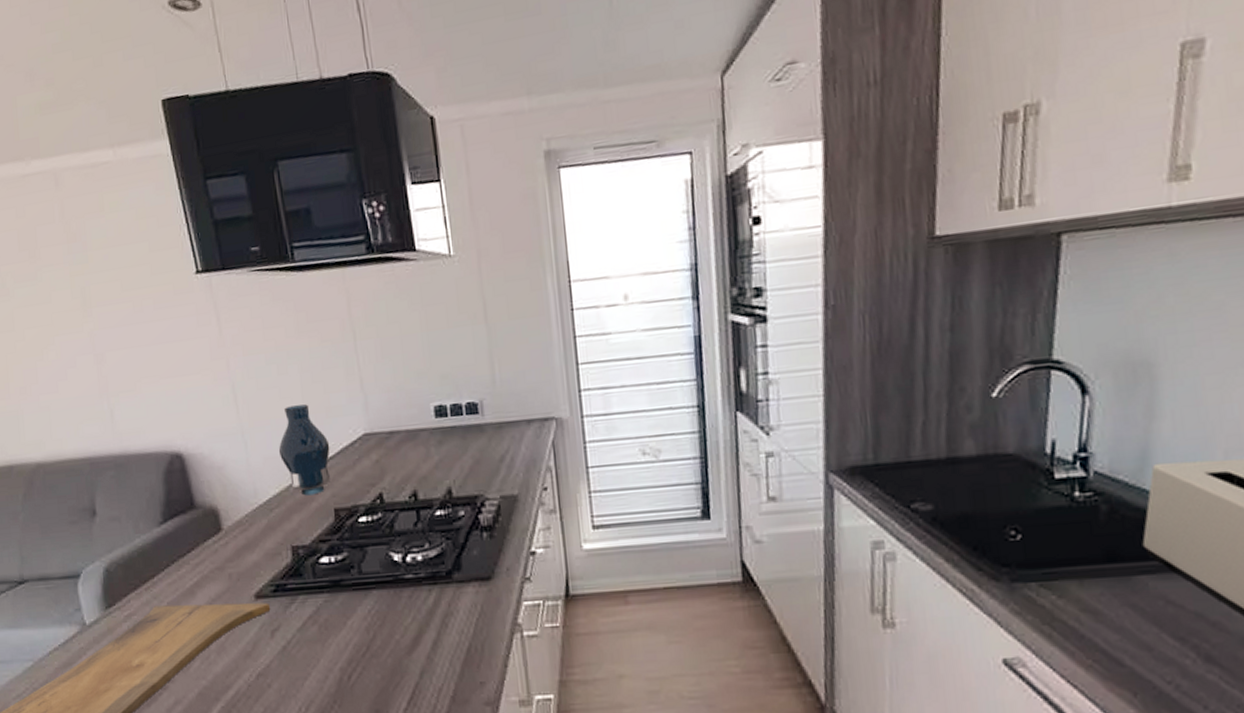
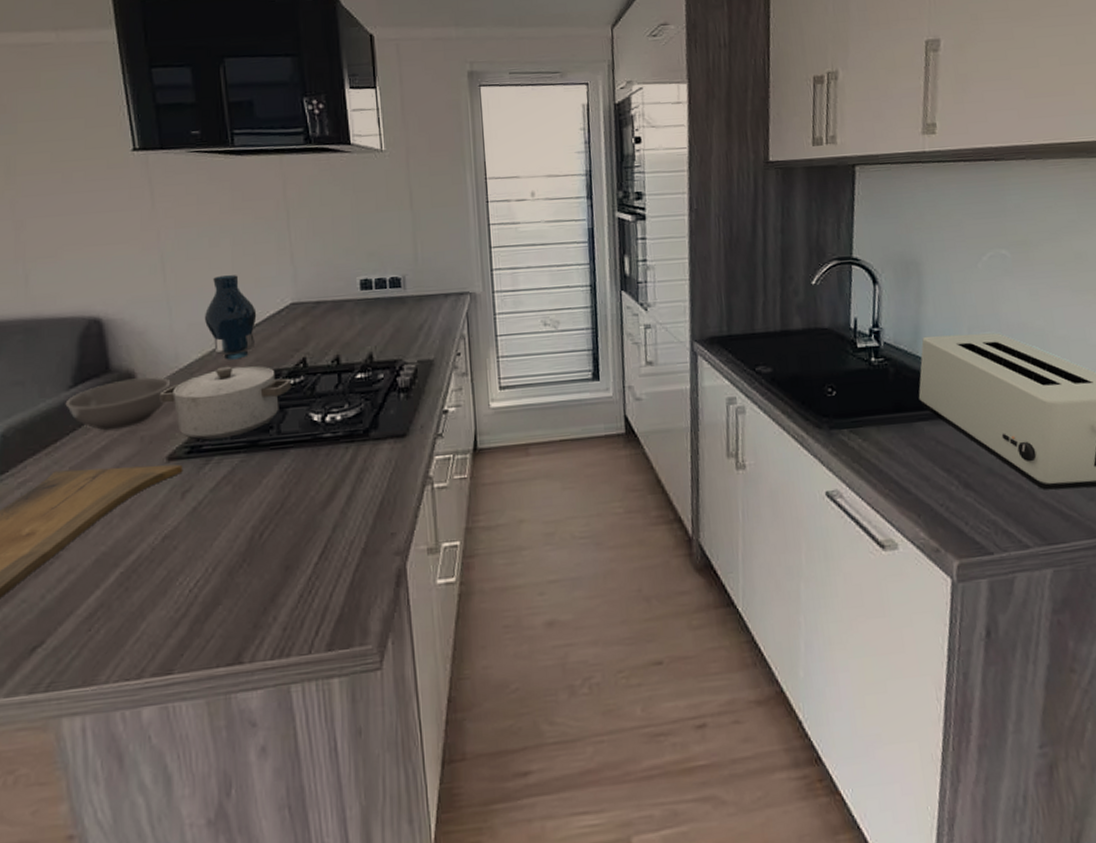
bowl: none [158,513,253,567] -> present [65,376,171,431]
cooking pot: none [242,502,370,579] -> present [159,366,292,441]

